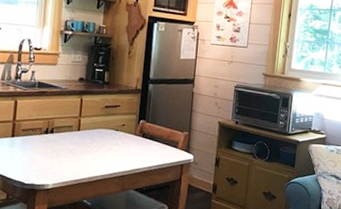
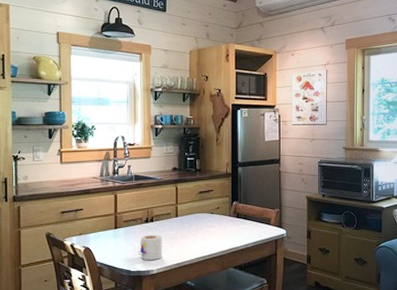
mug: none [34,146,61,174] -> present [138,234,162,260]

